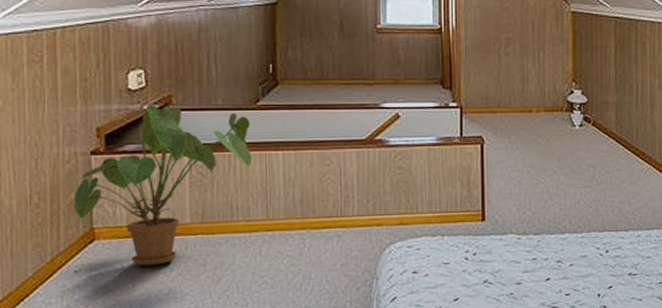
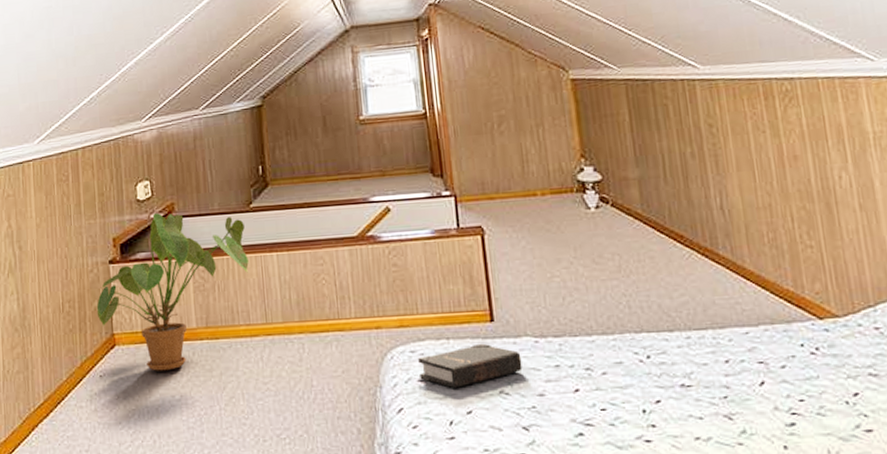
hardback book: none [414,239,505,279] -> present [418,343,523,388]

